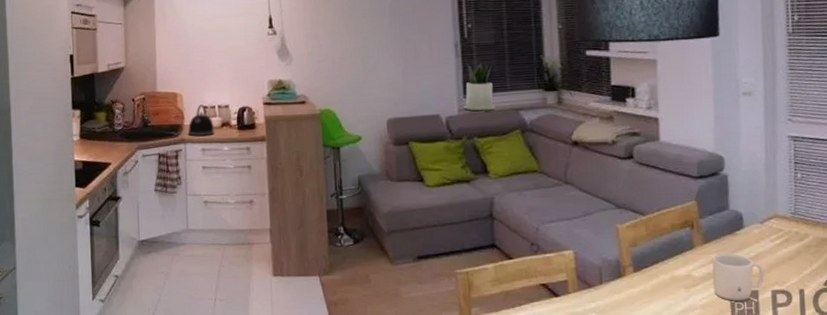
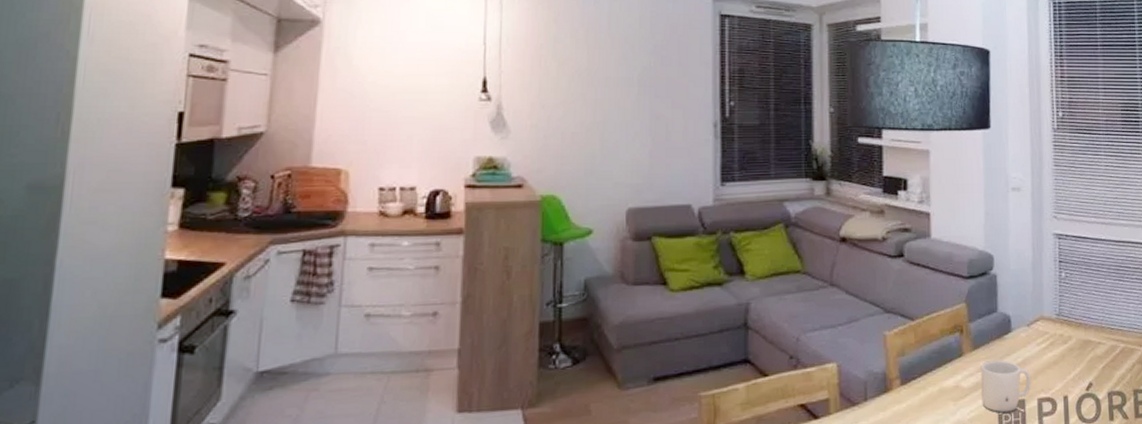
kettle: present [187,104,214,138] -> none [351,185,391,229]
planter: present [463,63,495,112] -> none [720,146,757,202]

